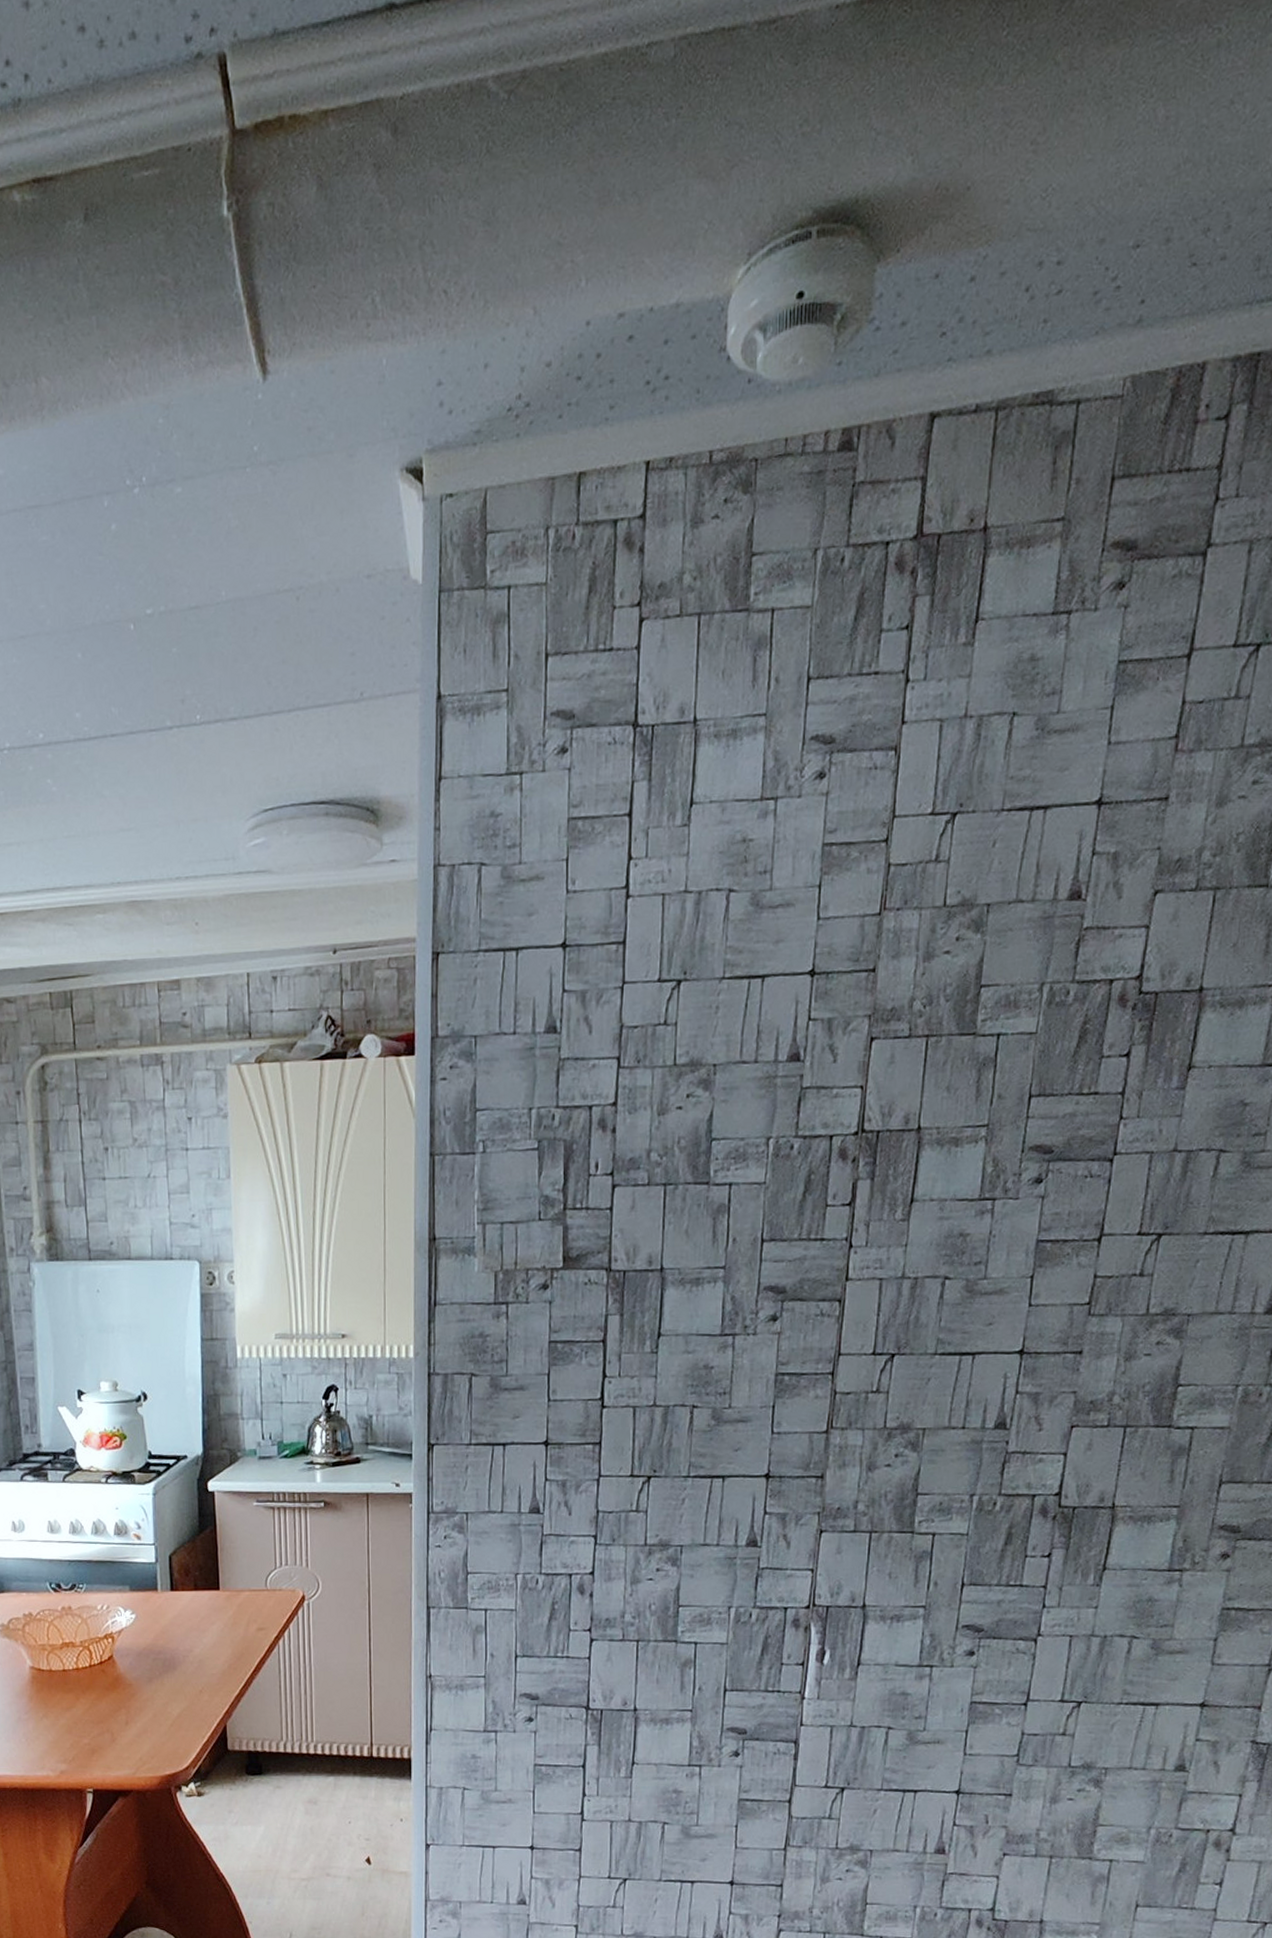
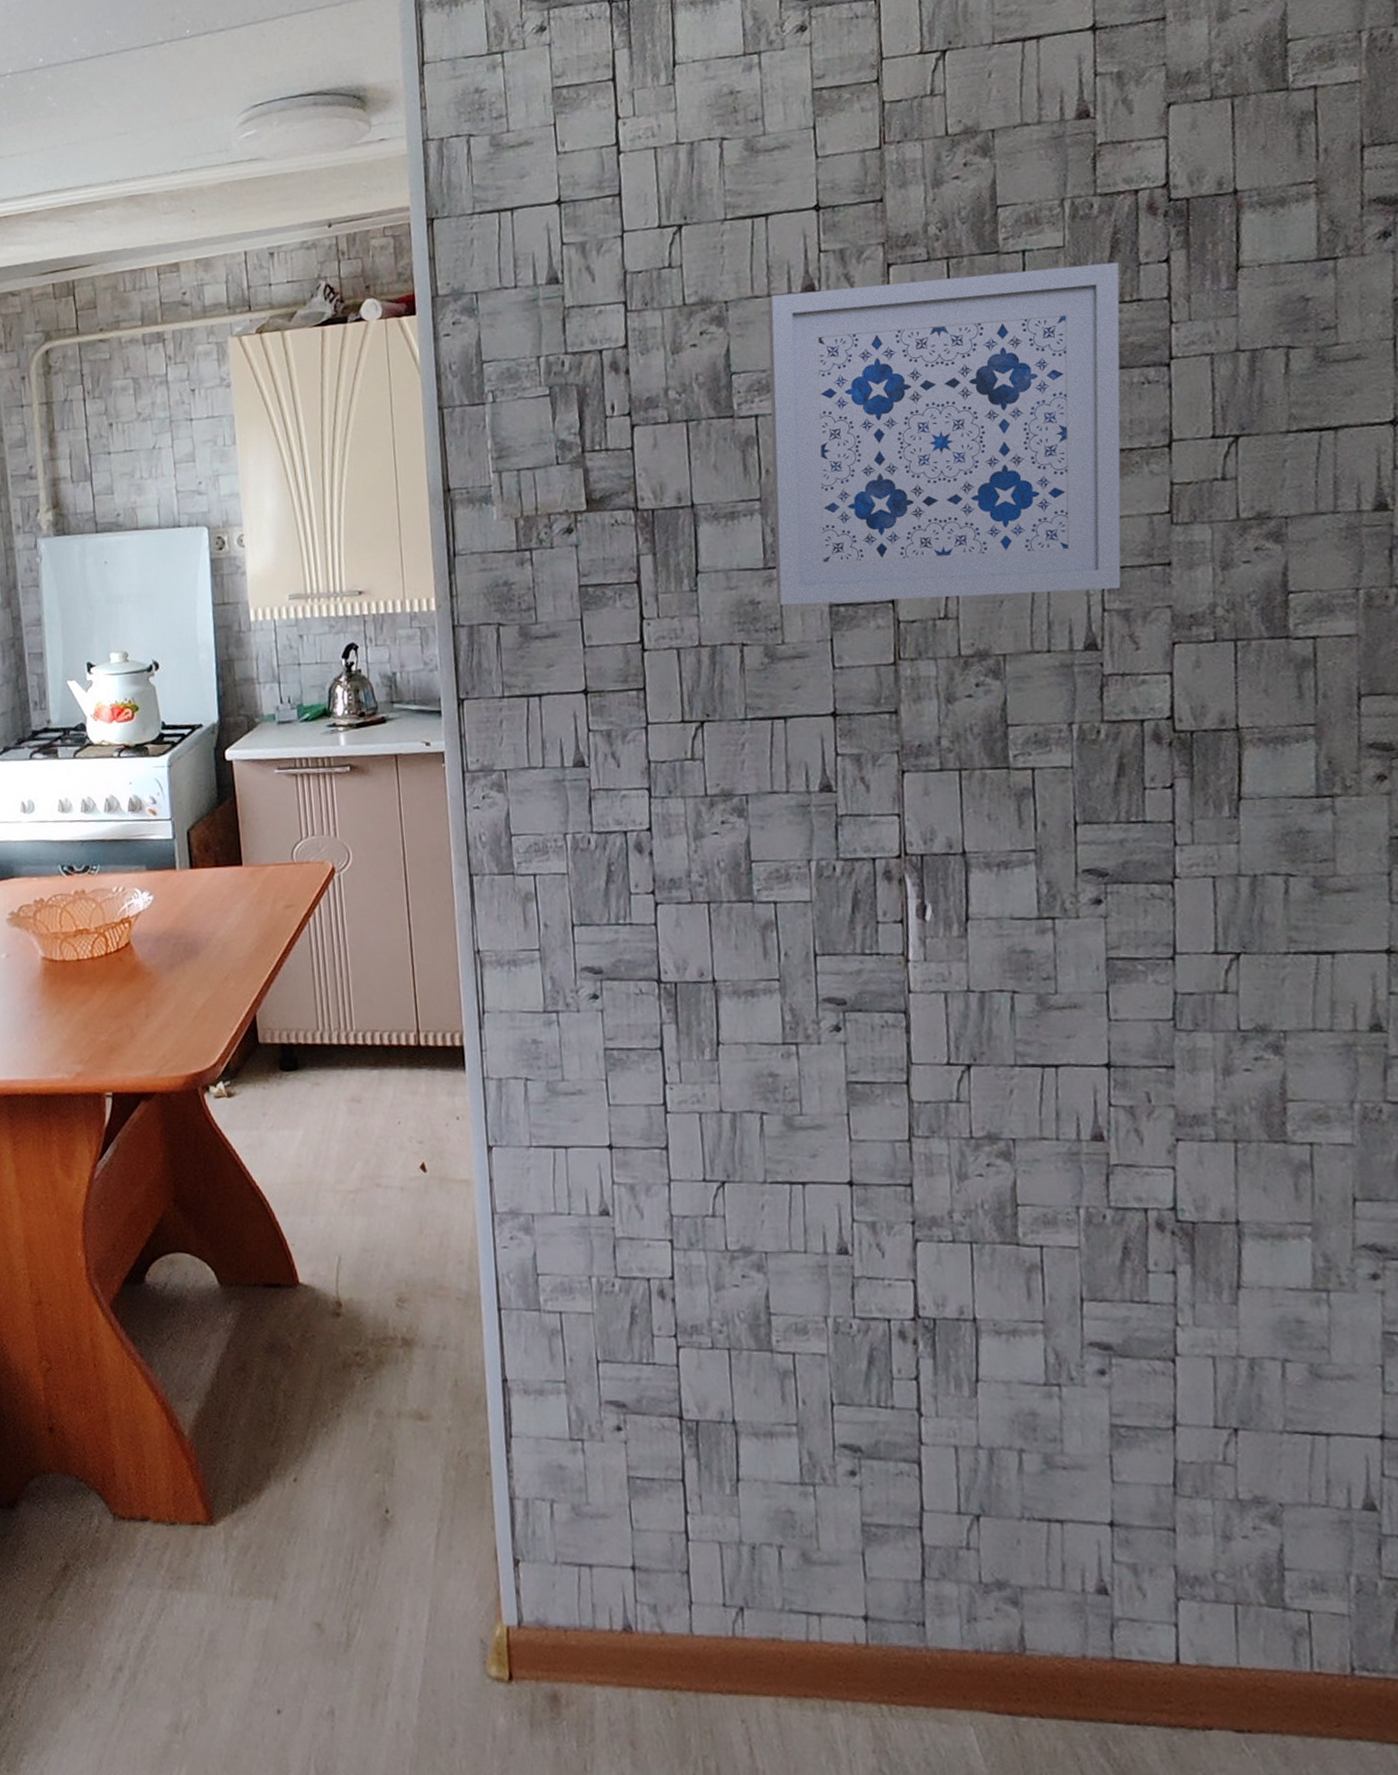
wall art: none [728,1052,1084,1373] -> present [767,262,1121,606]

